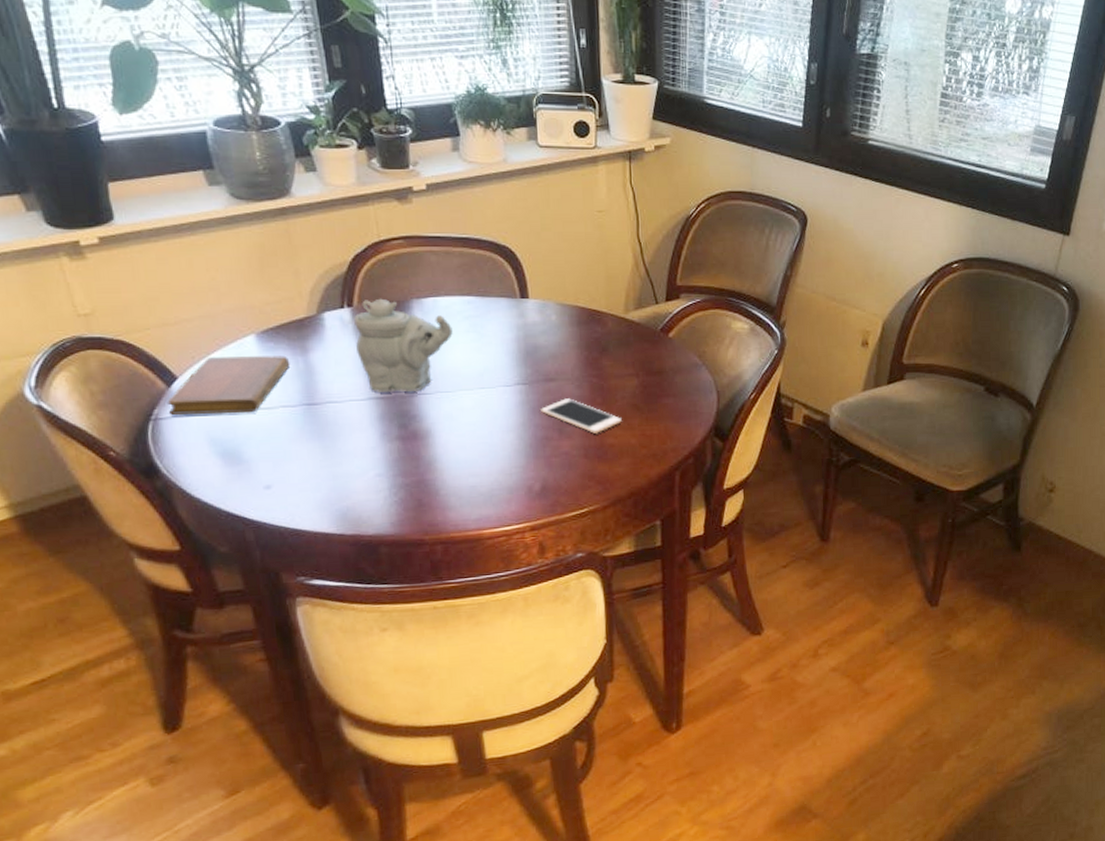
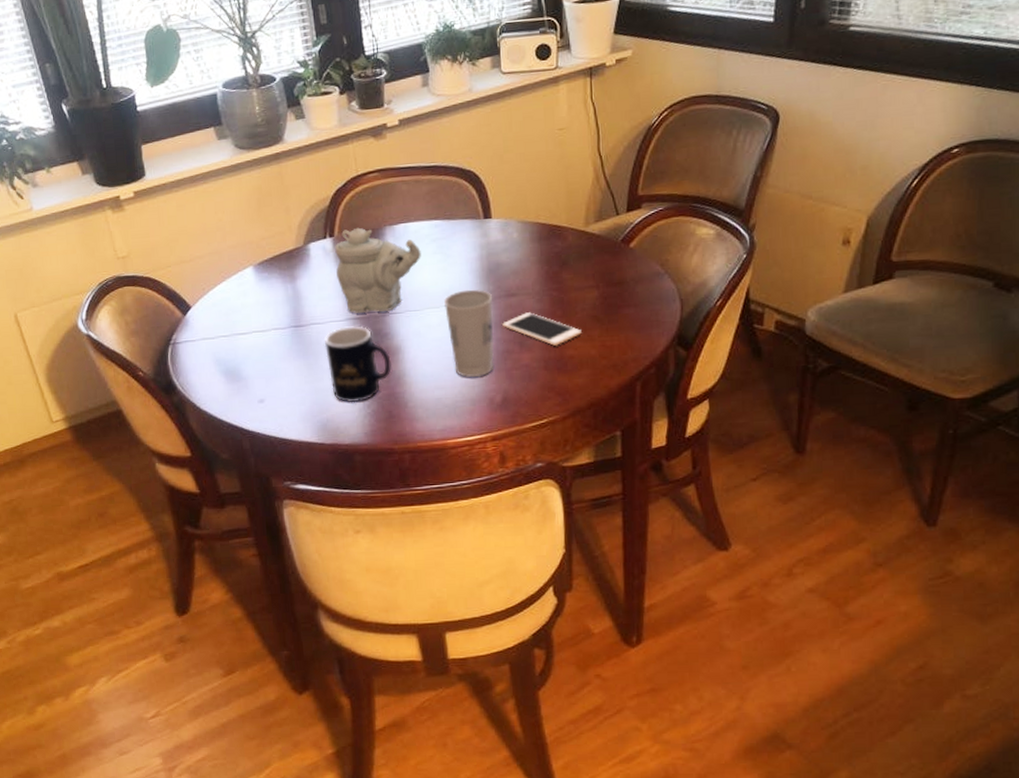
notebook: present [167,355,290,415] -> none [183,284,281,339]
mug: none [343,406,421,490] -> present [325,326,391,403]
cup: none [478,372,532,465] -> present [444,289,494,378]

